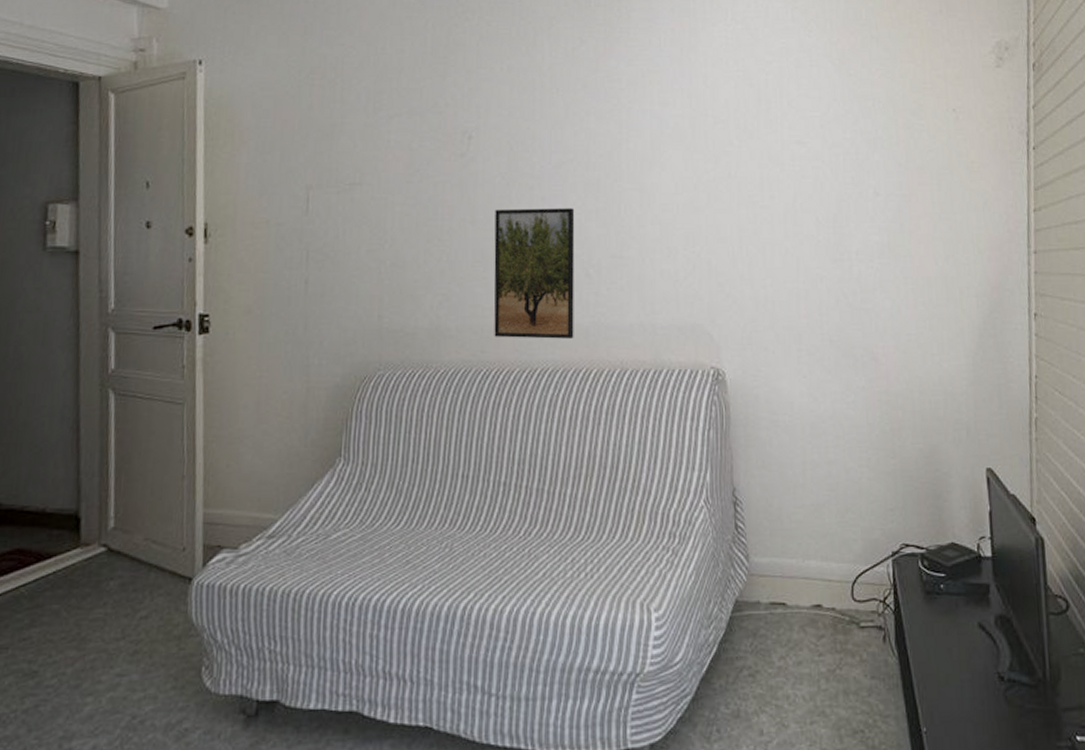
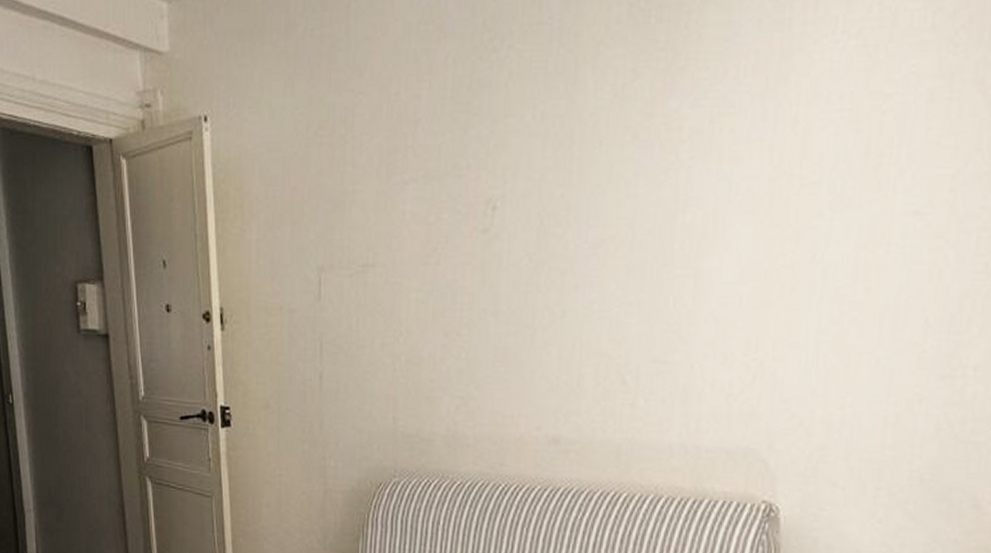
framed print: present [494,208,575,339] -> none [514,298,613,456]

